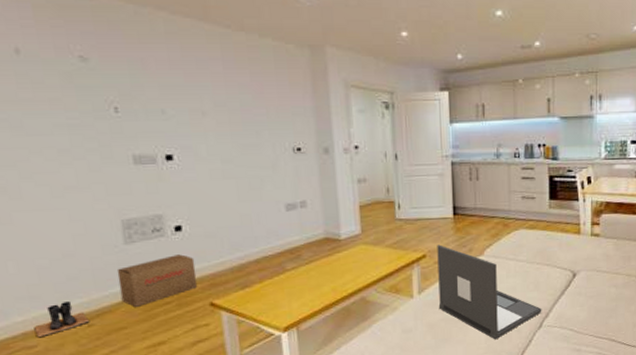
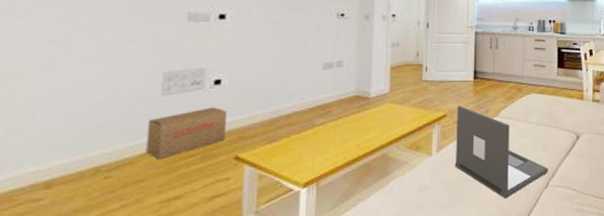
boots: present [33,301,90,338] -> none [45,152,108,190]

